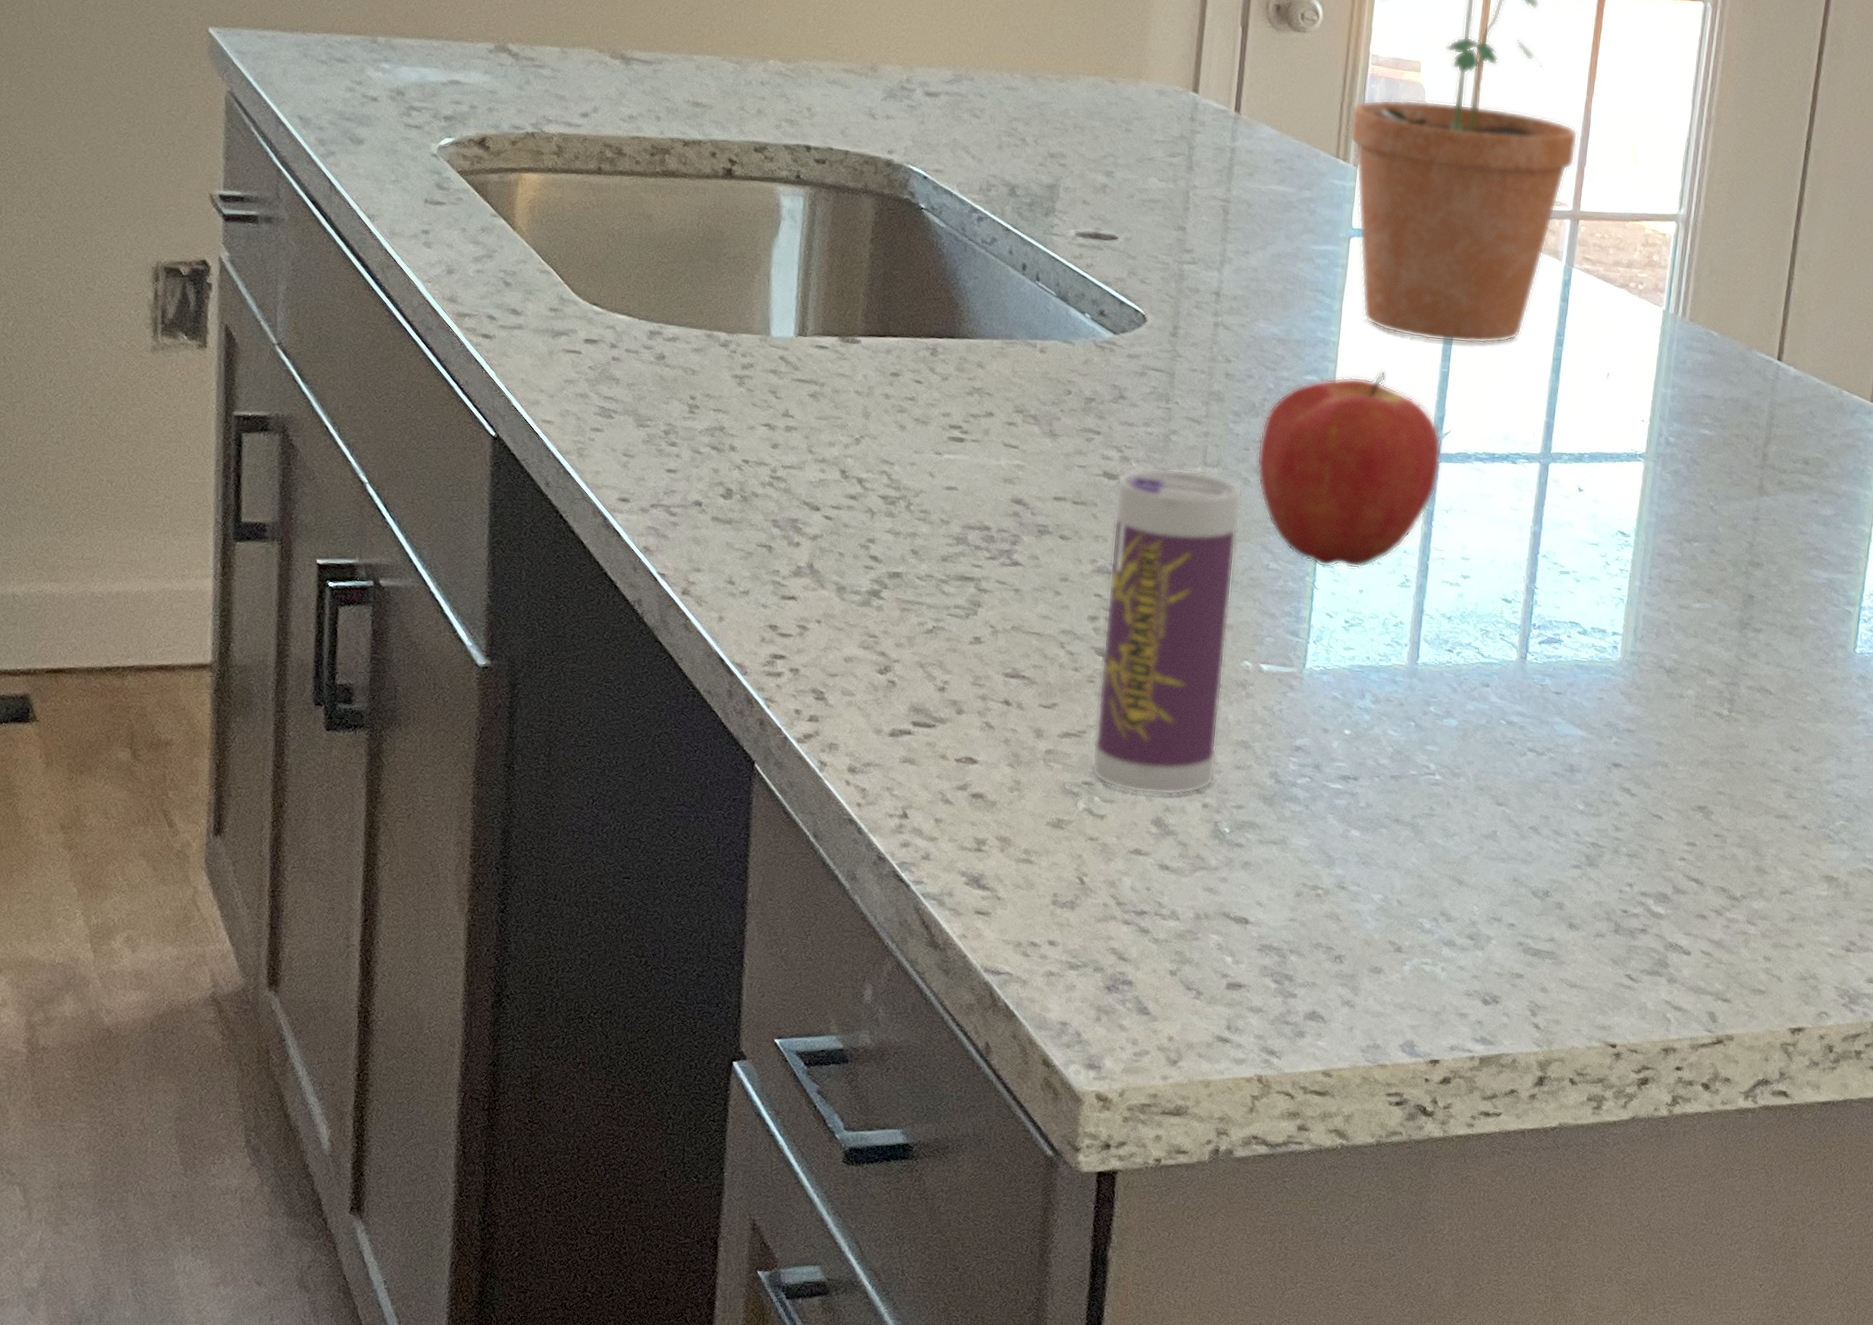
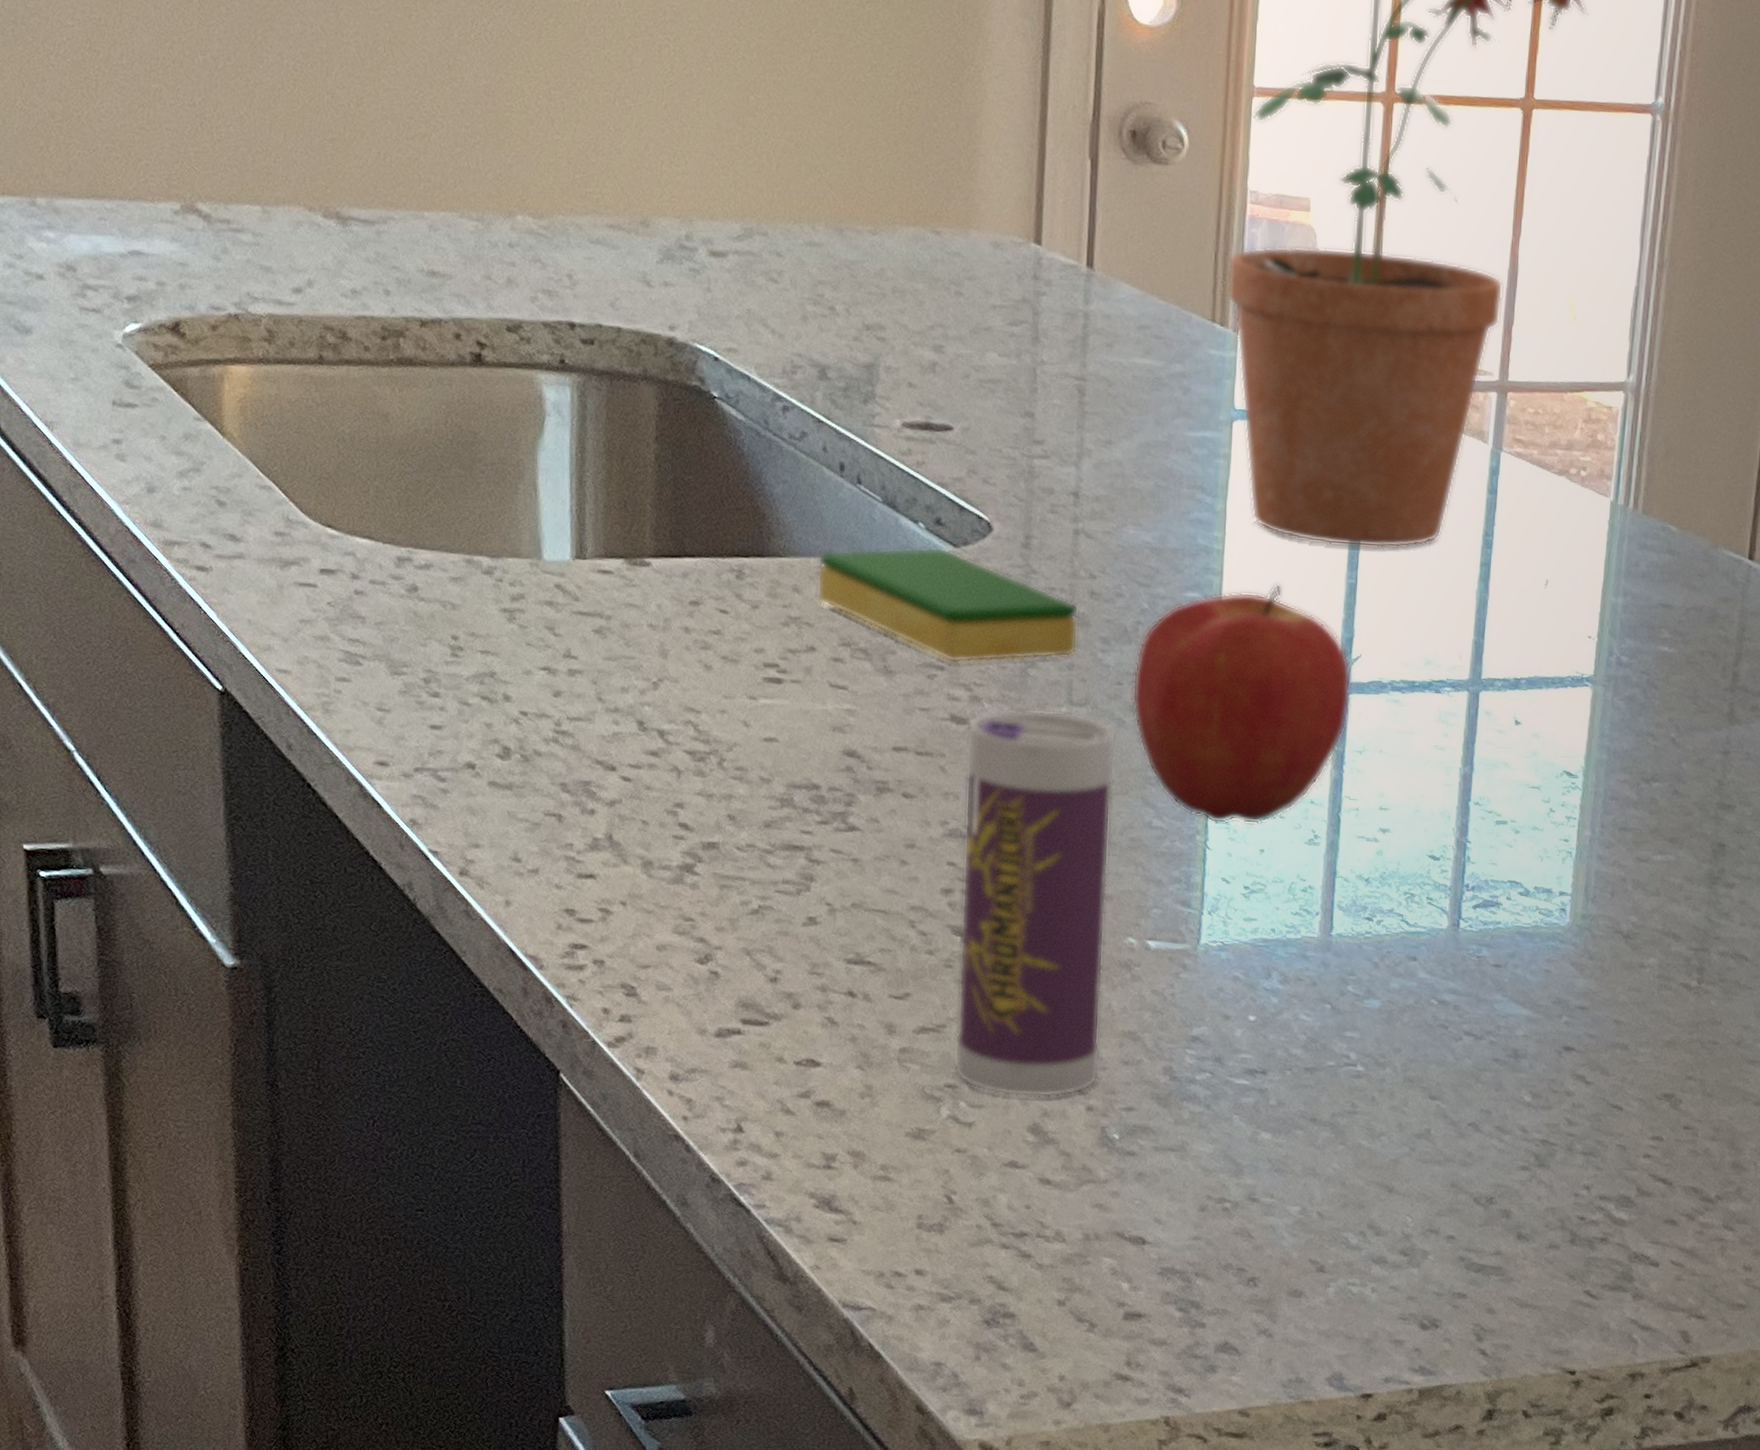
dish sponge: none [997,333,1216,429] -> present [817,547,1079,663]

